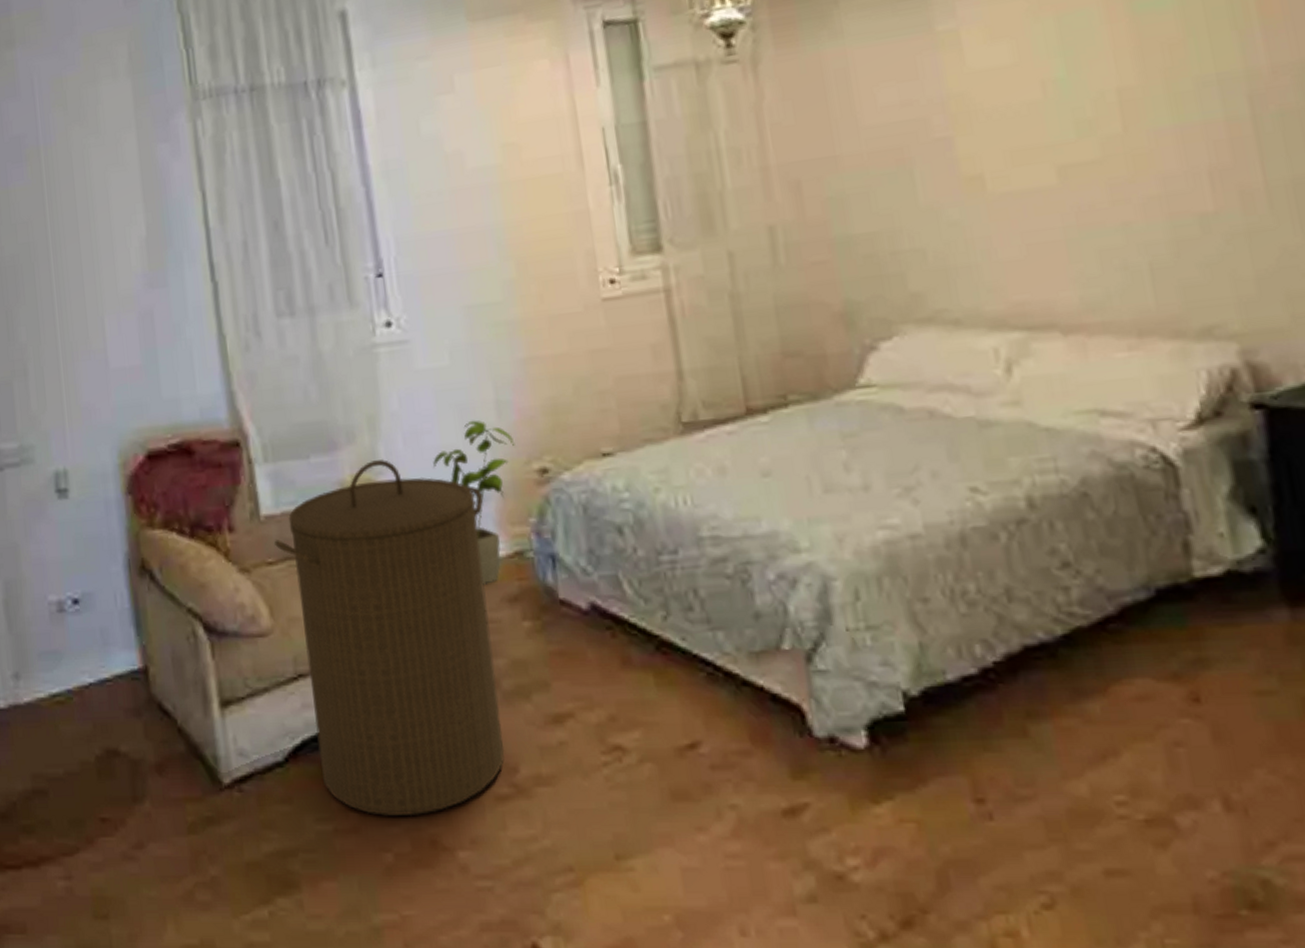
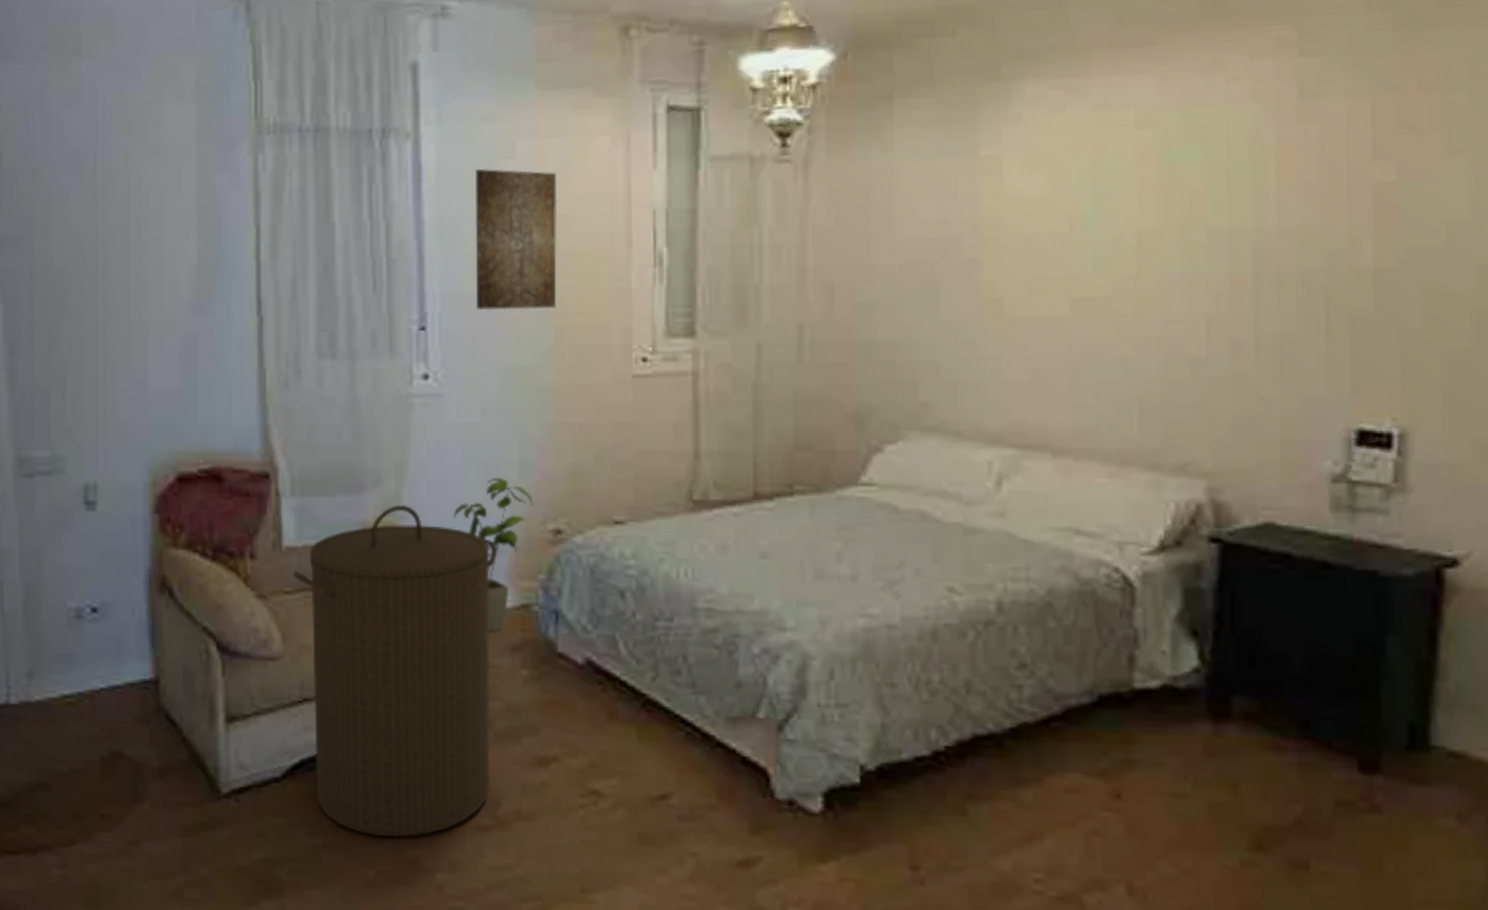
wall art: none [414,102,514,251] -> present [474,169,558,311]

